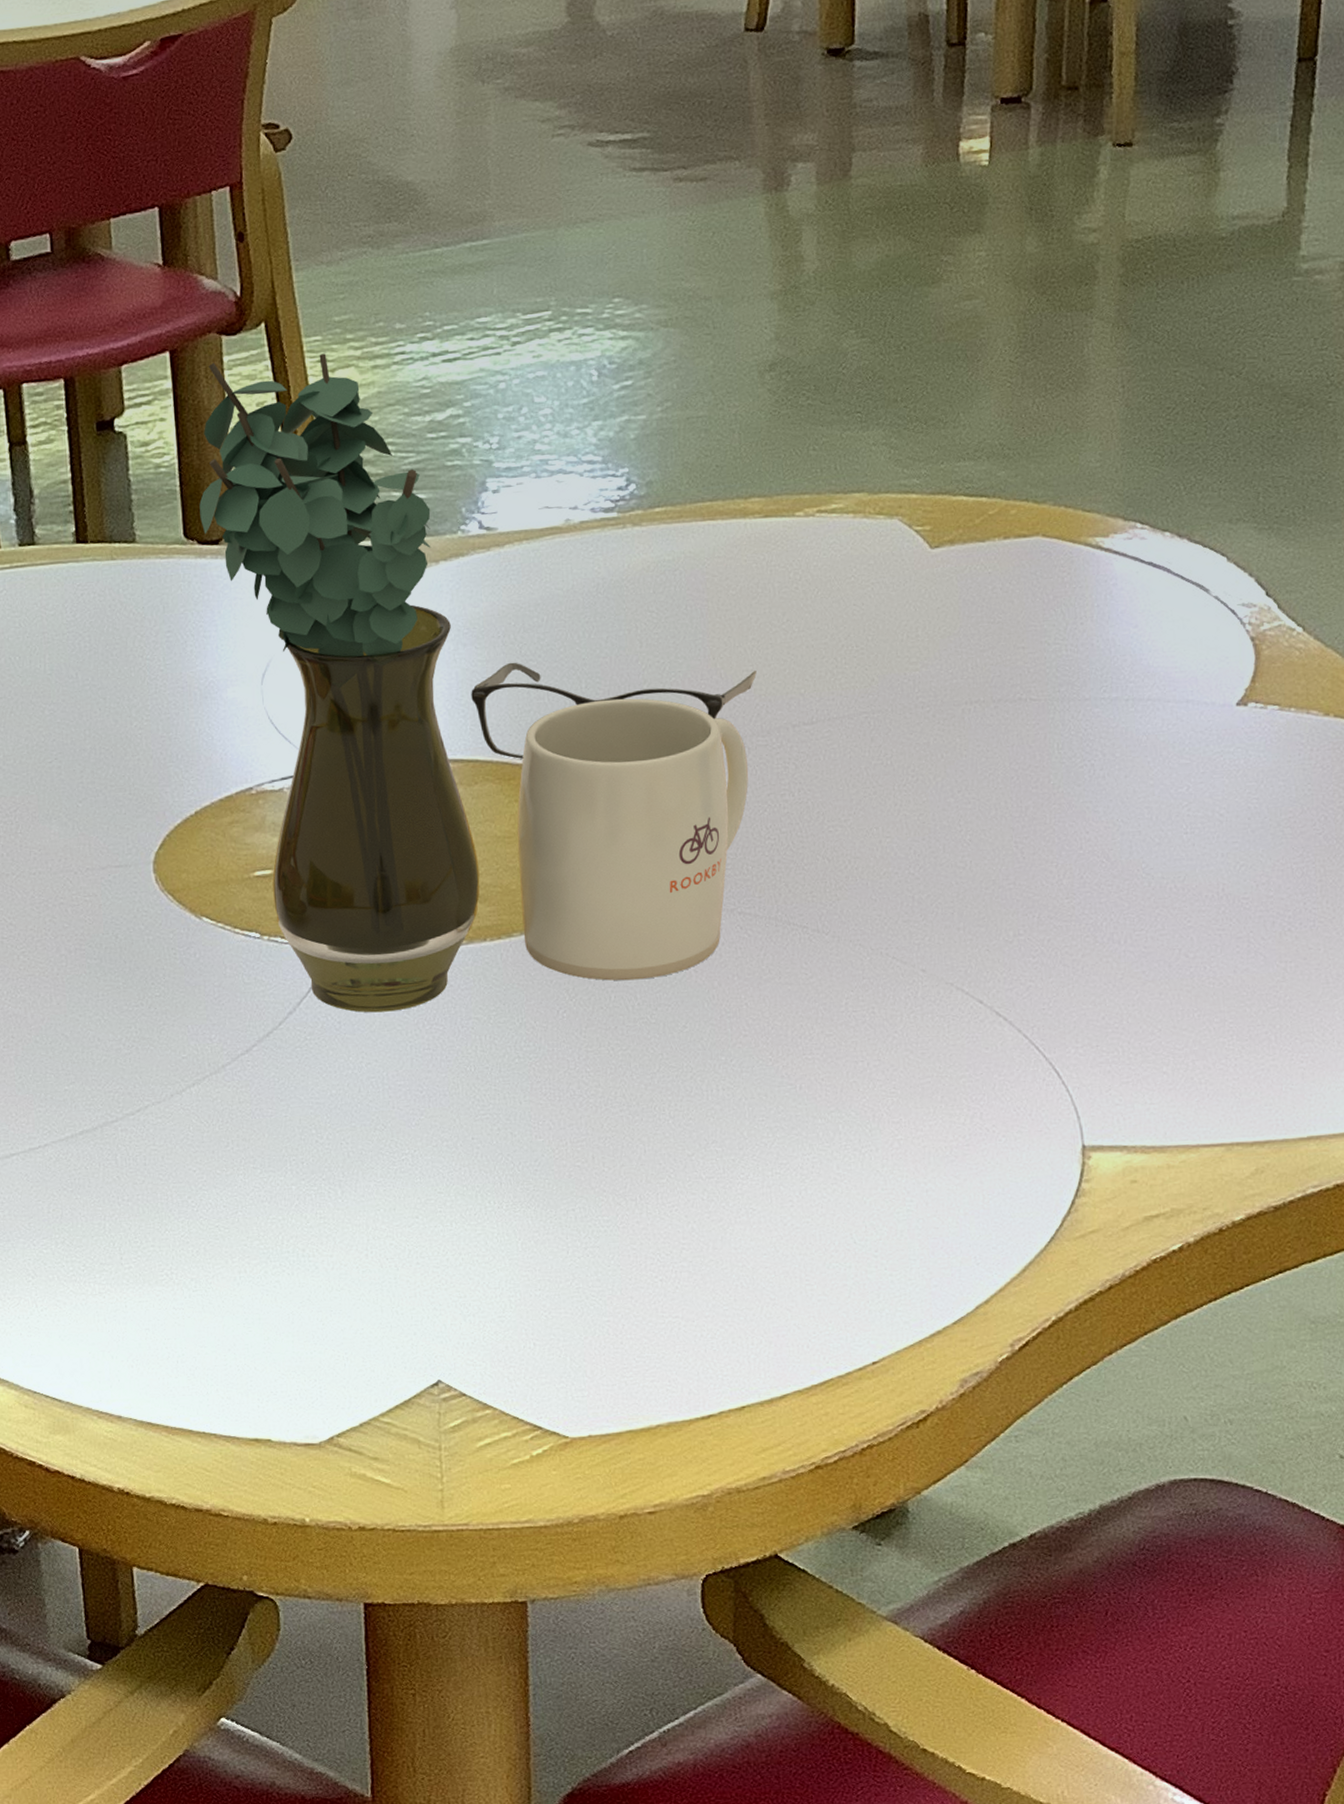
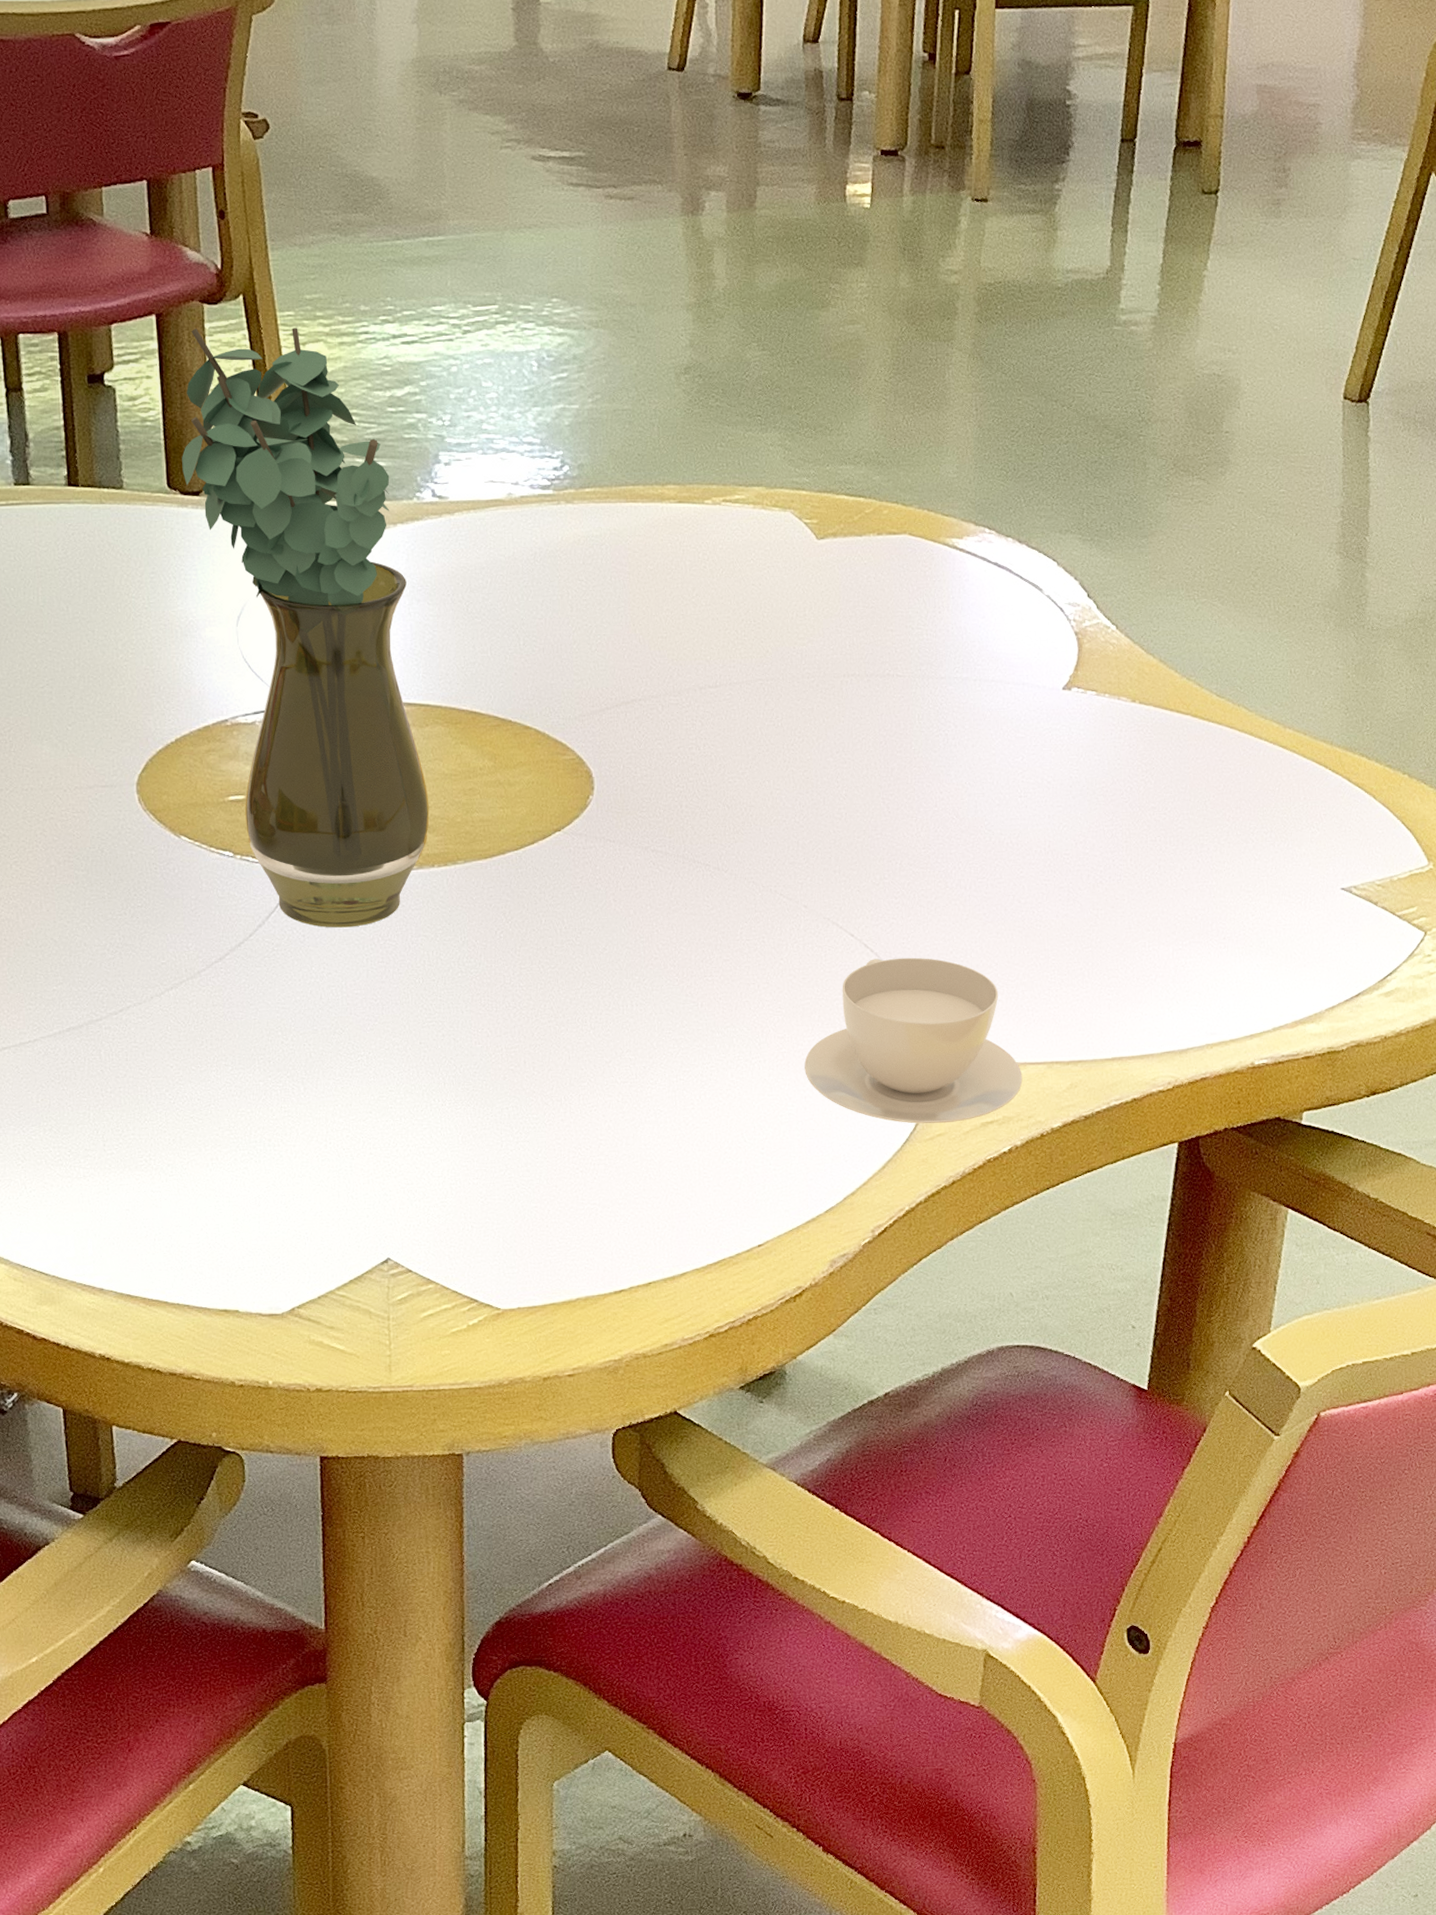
eyeglasses: present [471,662,757,759] -> none [423,618,670,705]
mug: present [517,698,749,981] -> none [462,656,662,907]
teacup: none [925,1025,1195,1220] -> present [804,957,1023,1124]

